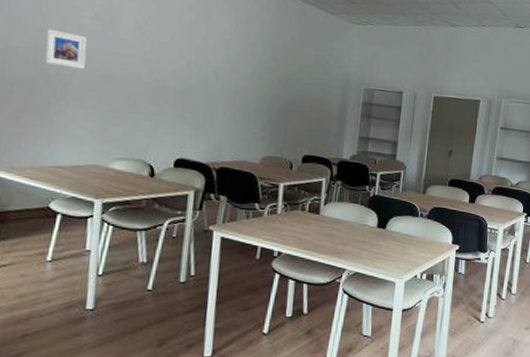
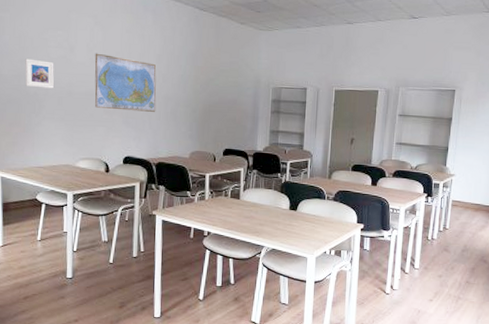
world map: none [140,30,224,107] -> present [94,53,156,112]

